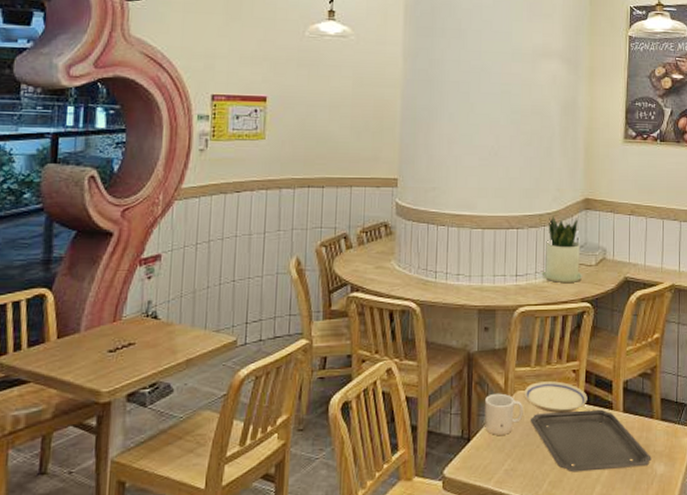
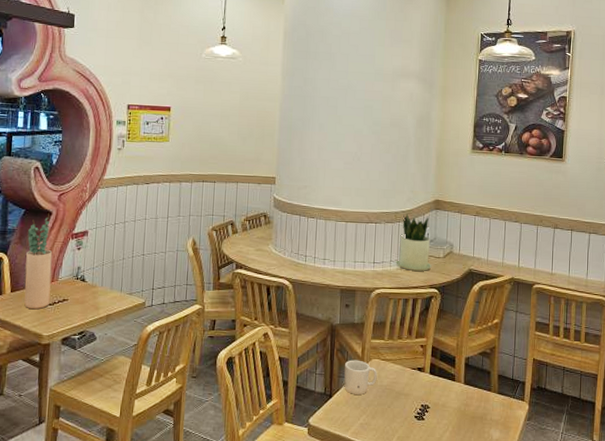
vase: none [75,234,114,360] -> present [24,213,53,310]
plate: present [524,381,588,413] -> none [378,353,433,380]
tray: present [530,409,651,473] -> none [382,379,488,432]

